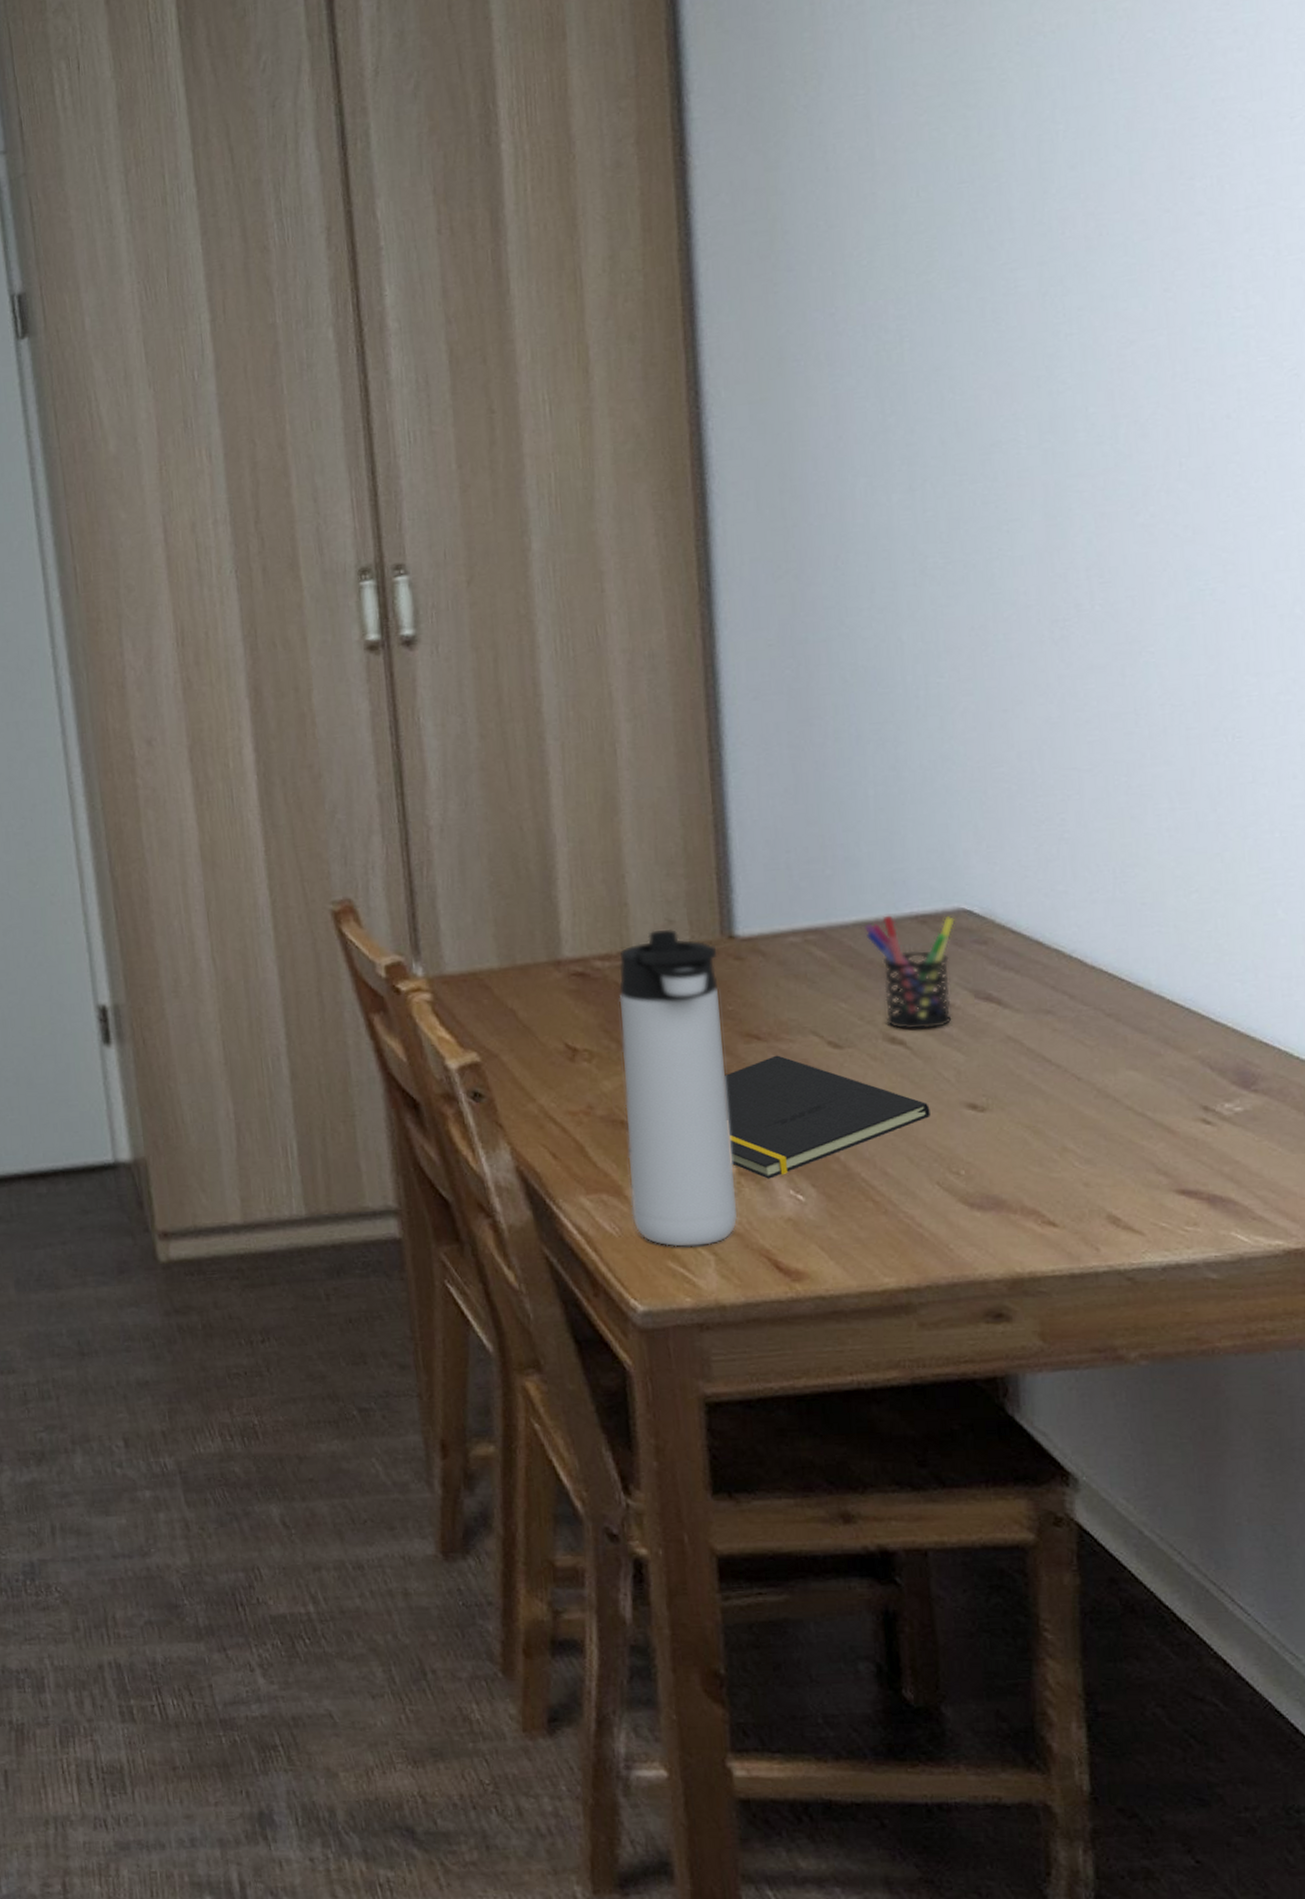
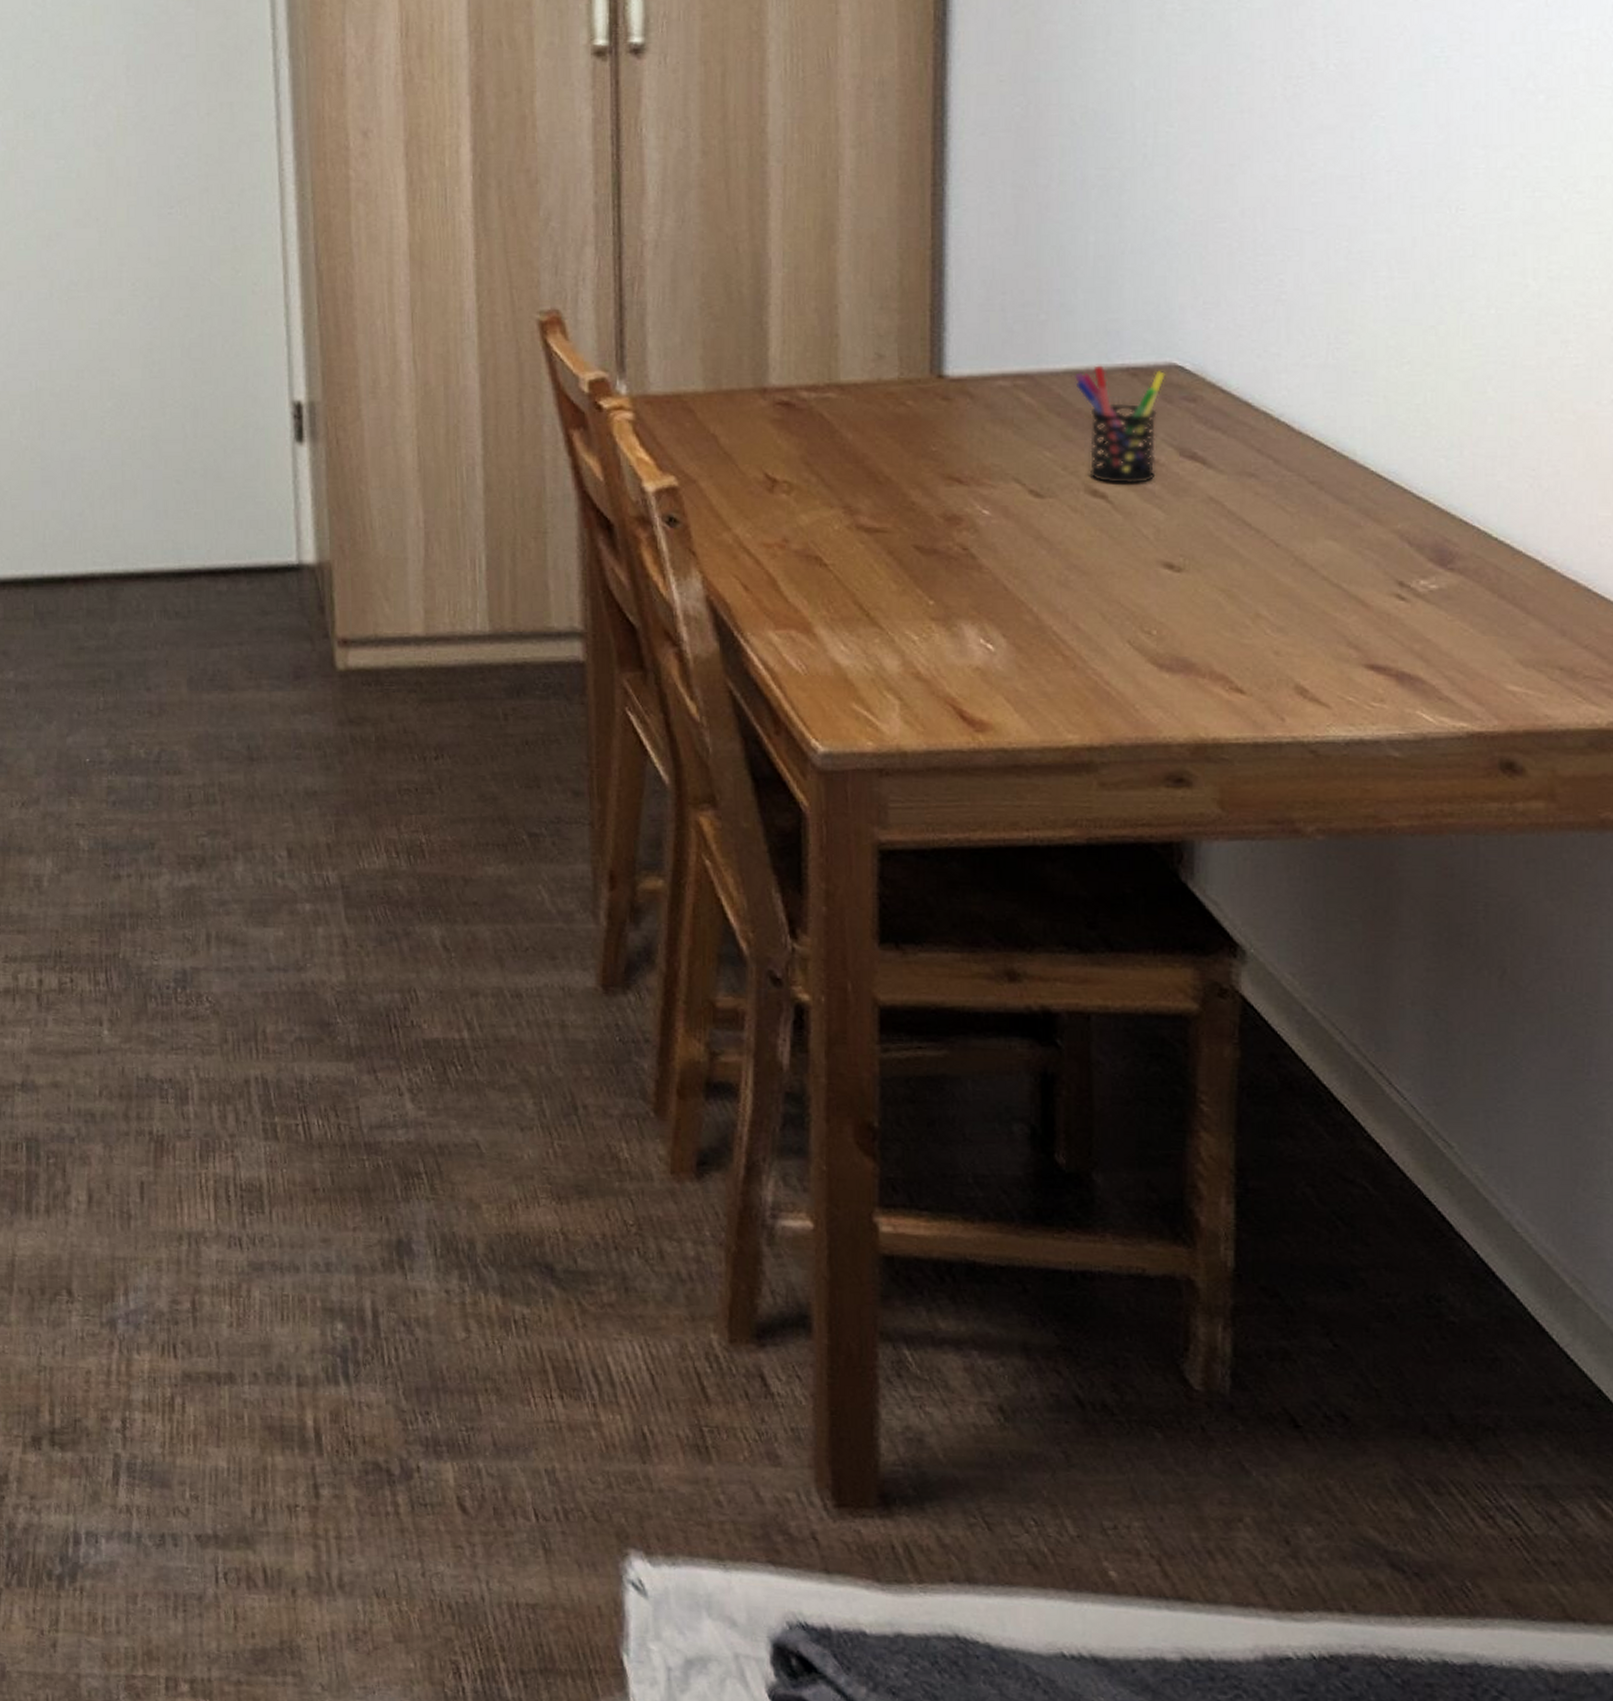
thermos bottle: present [619,928,738,1247] -> none [819,363,926,689]
notepad: present [723,1055,930,1179] -> none [922,500,1126,626]

